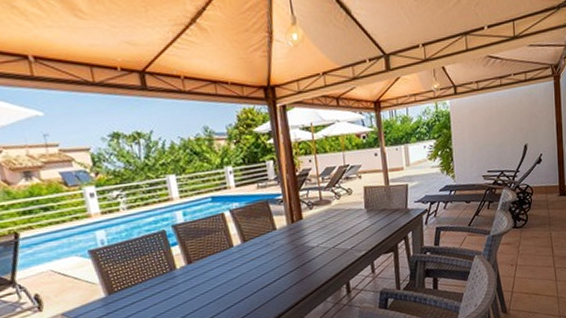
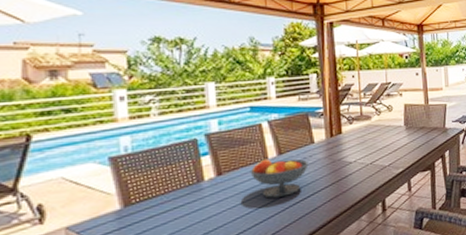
fruit bowl: none [217,245,272,284] -> present [250,158,309,198]

